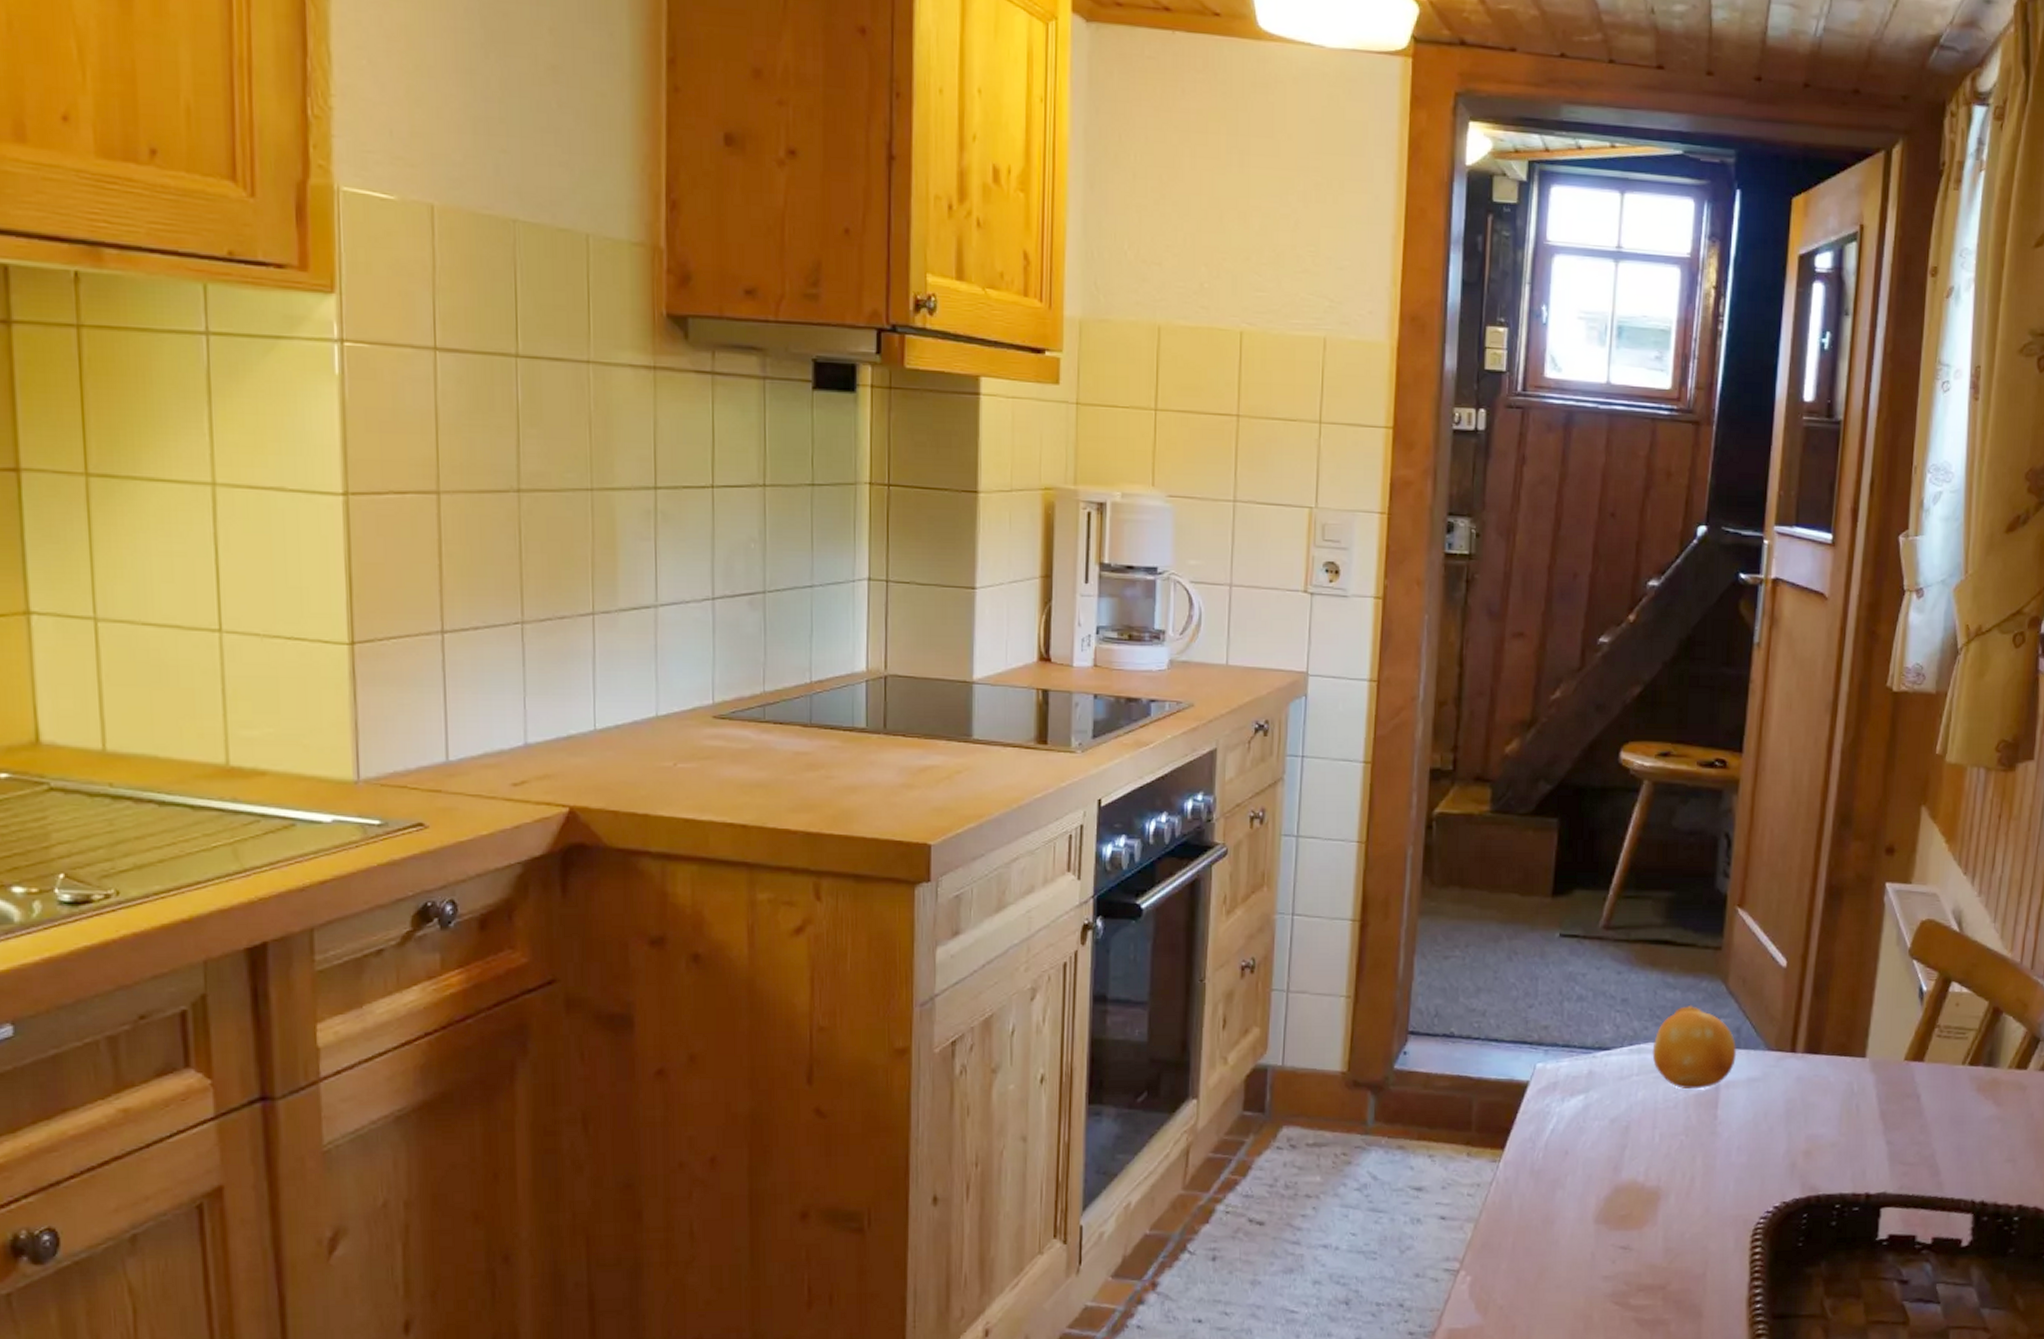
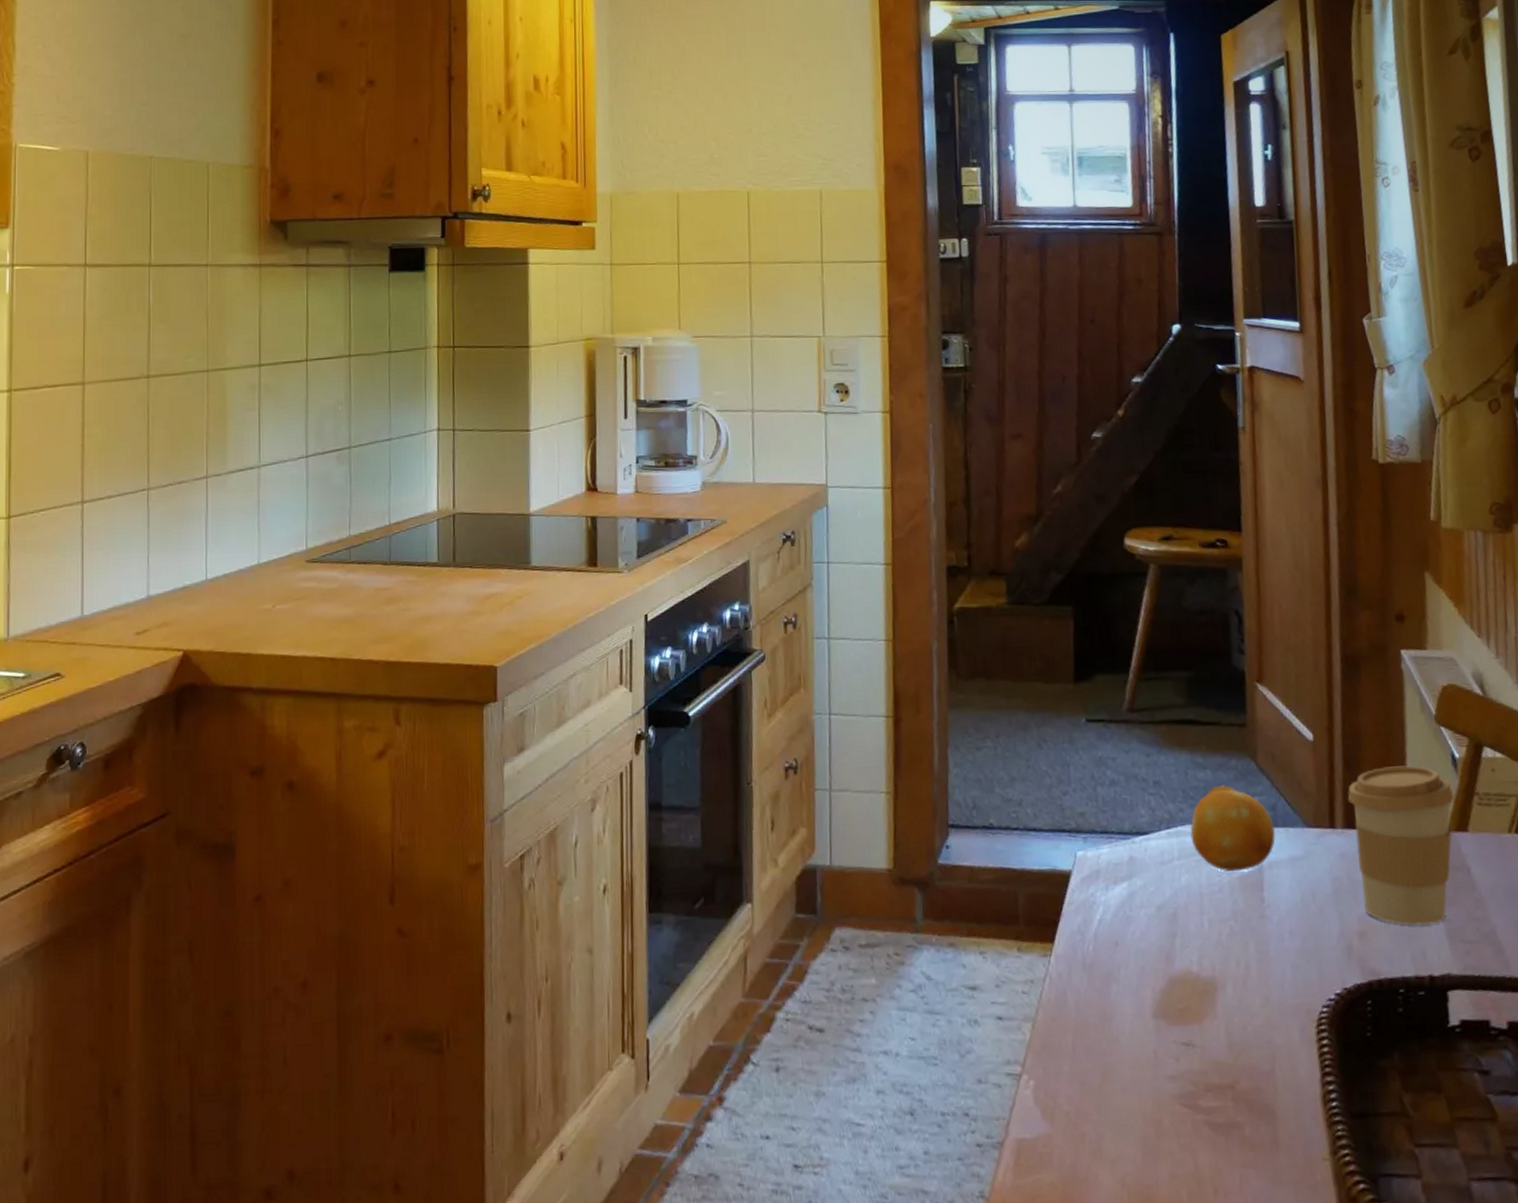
coffee cup: none [1812,996,1916,1148] -> present [1347,765,1455,927]

